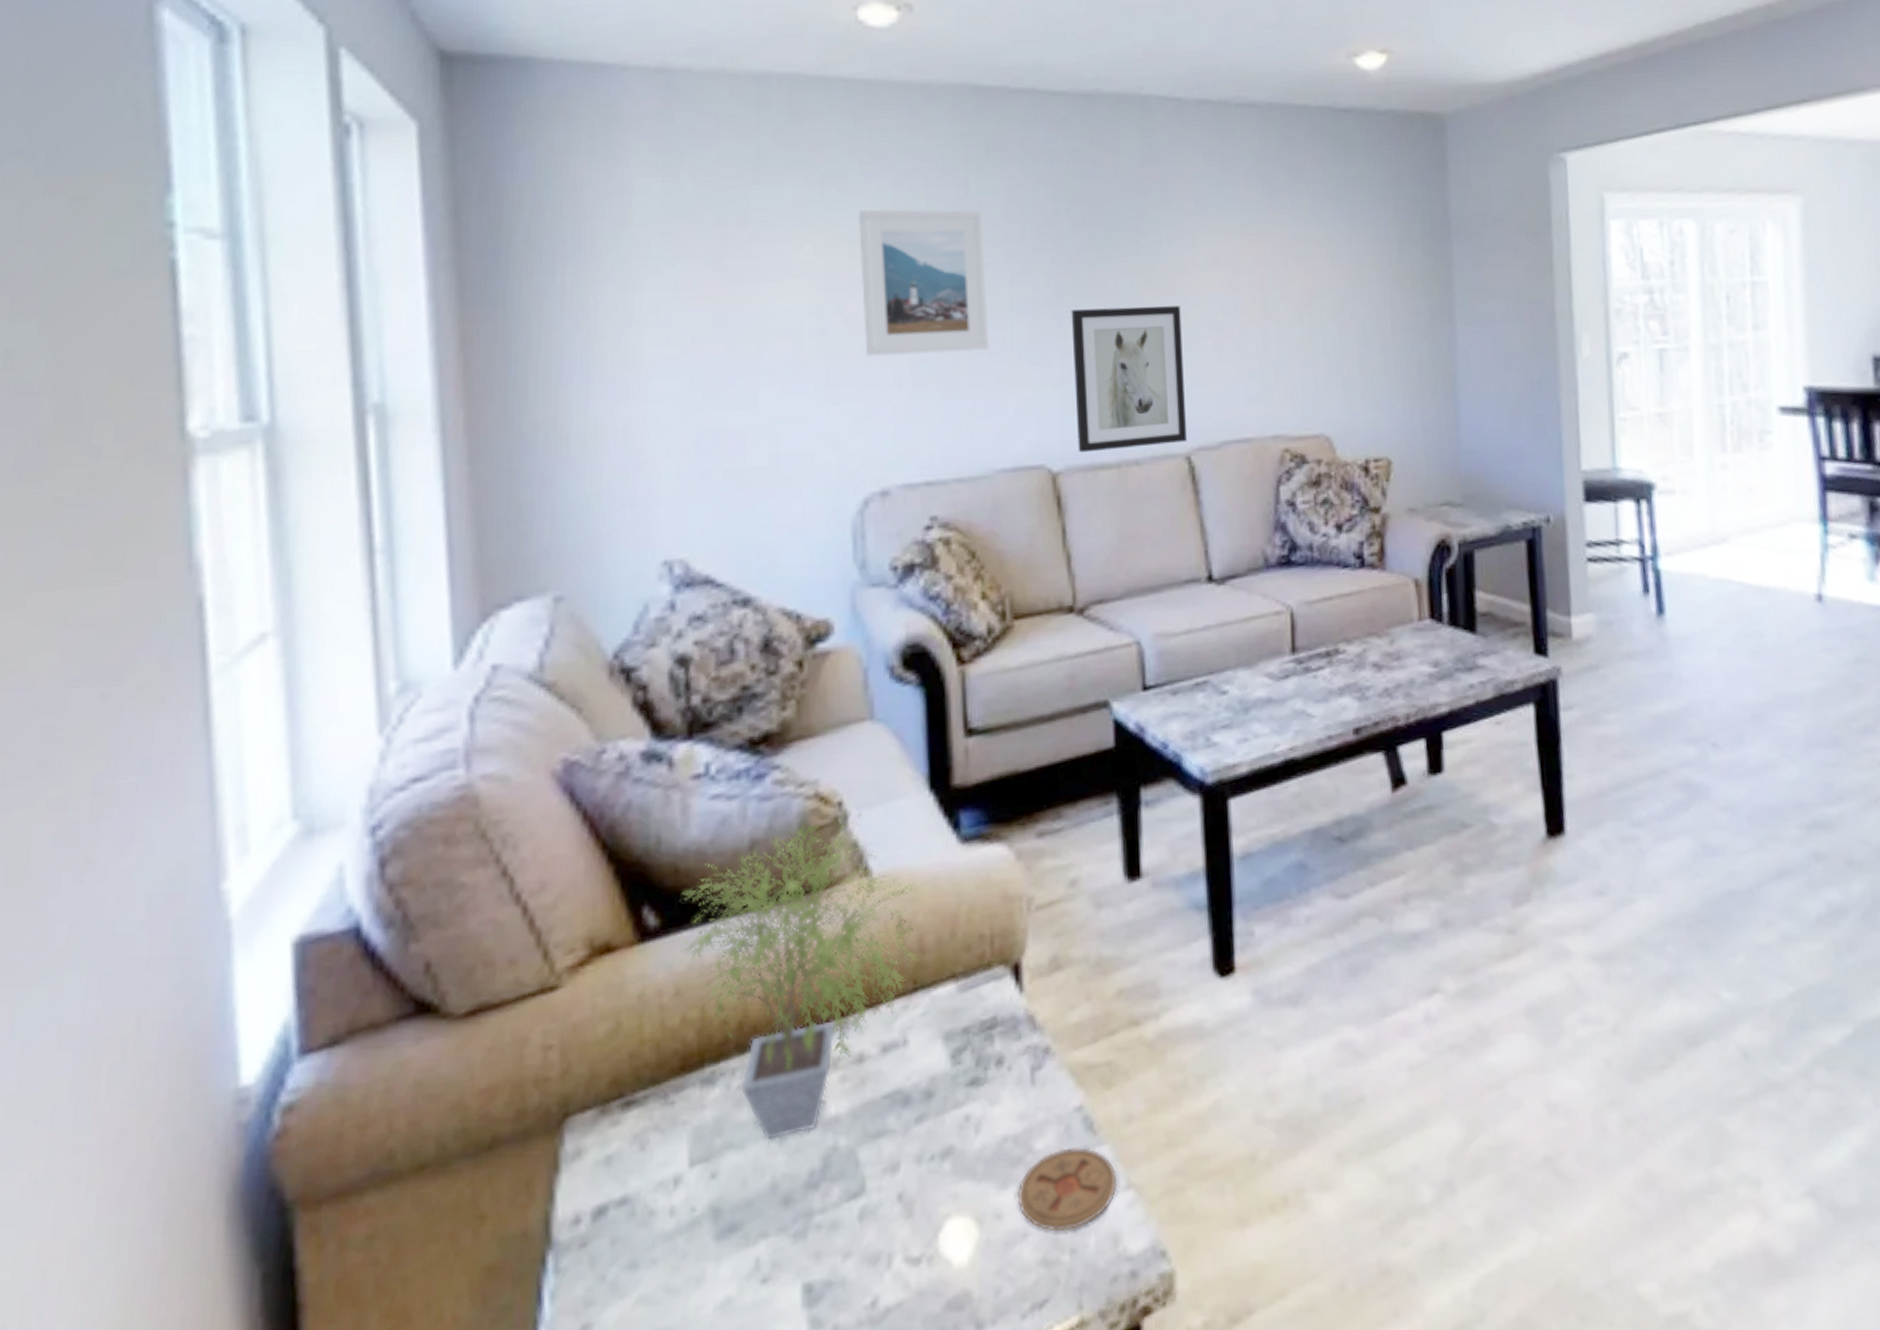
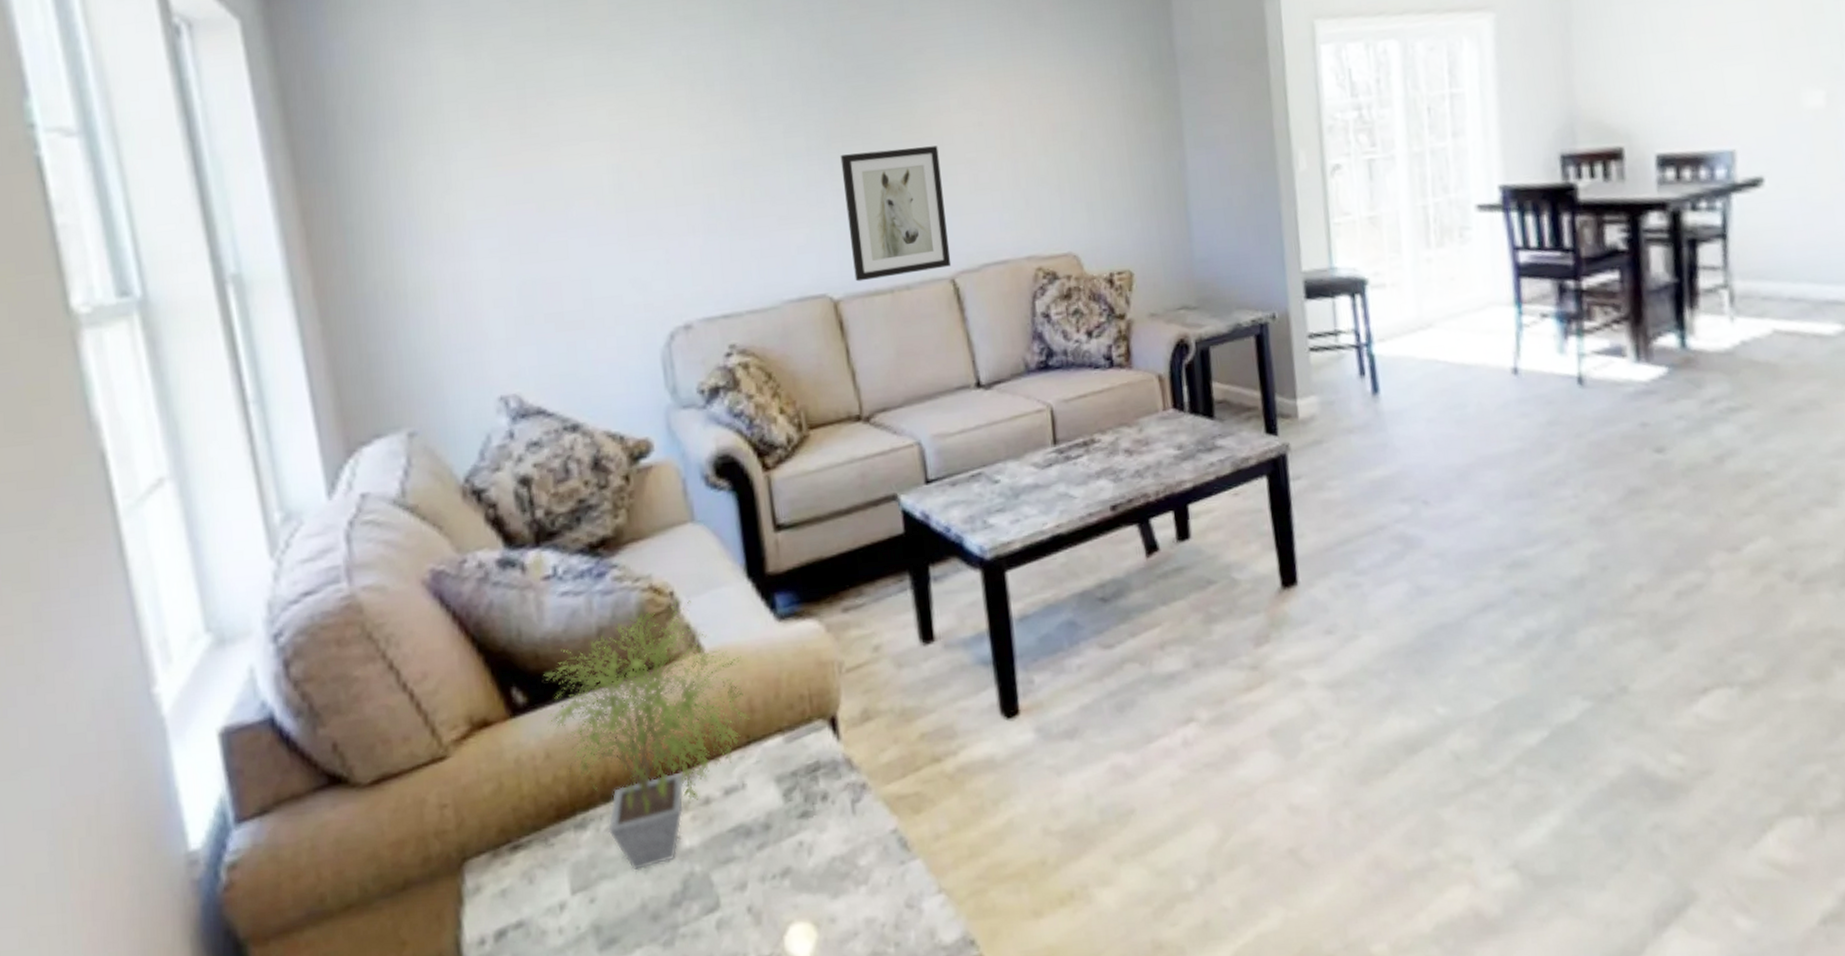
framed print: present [858,209,991,356] -> none [643,70,771,207]
coaster: present [1017,1147,1117,1232] -> none [847,861,930,930]

